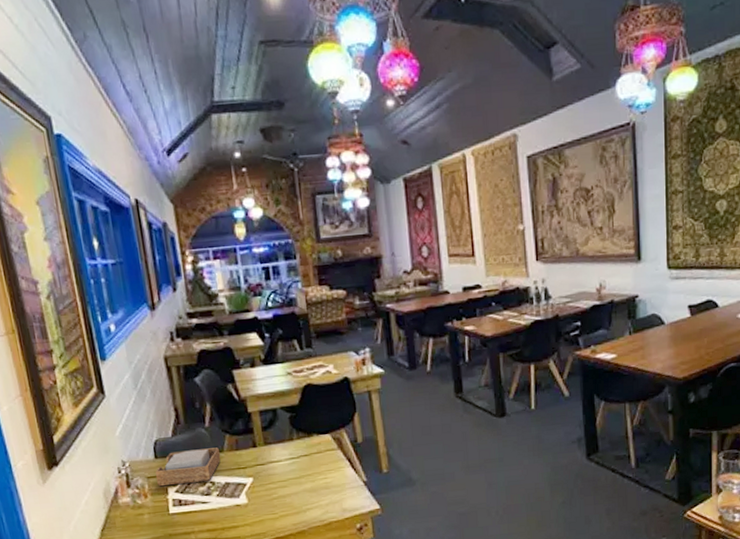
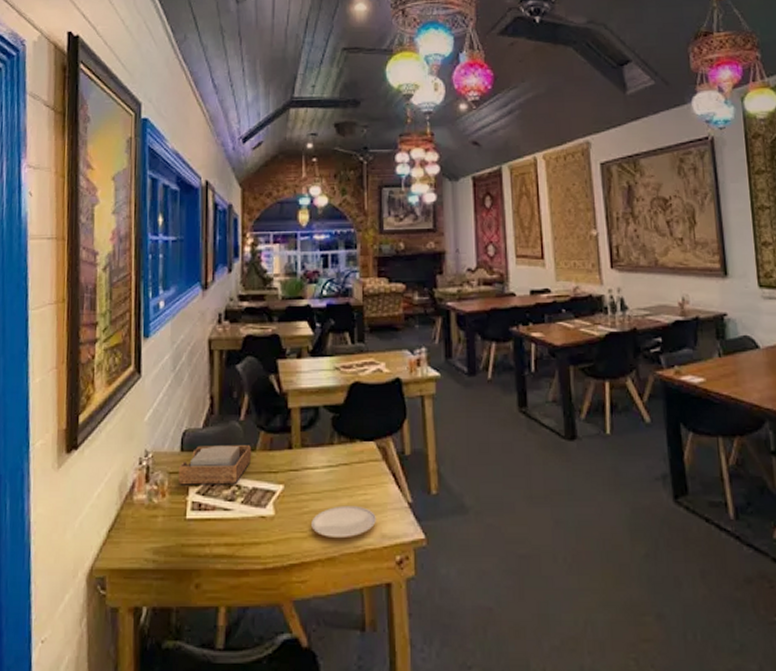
plate: none [281,488,337,517] -> present [311,505,376,539]

